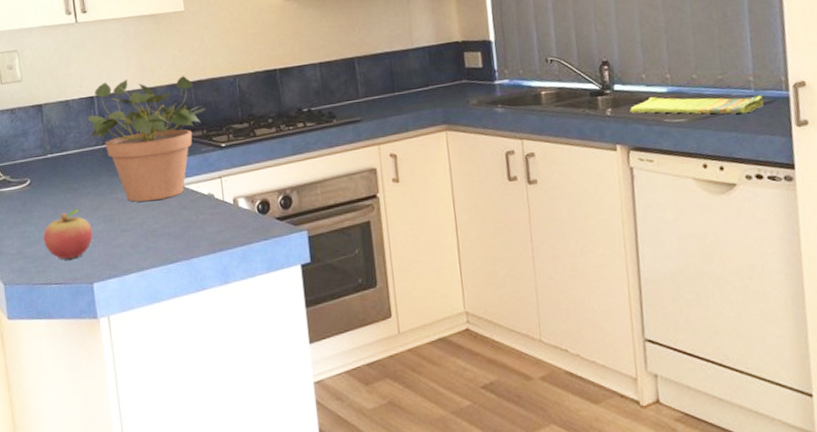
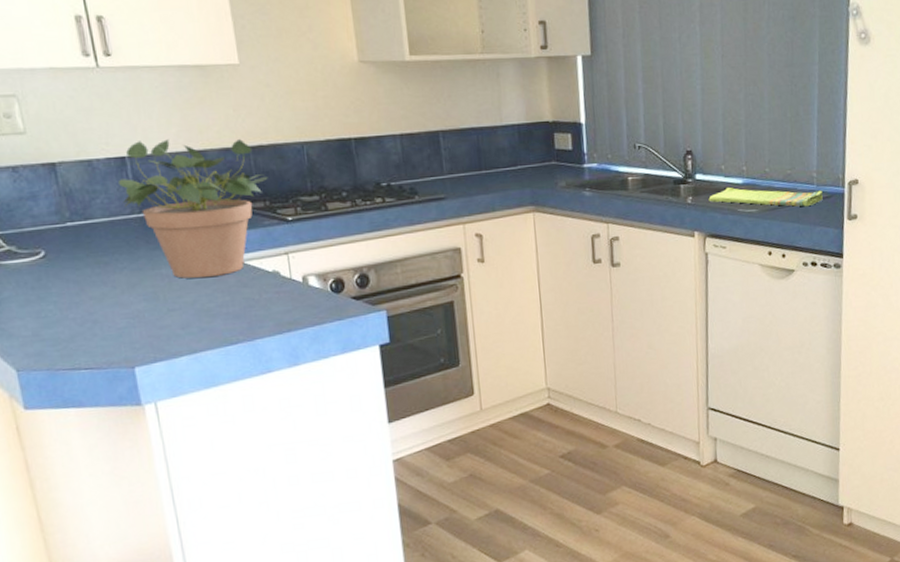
fruit: present [43,209,93,259] -> none [66,286,131,342]

